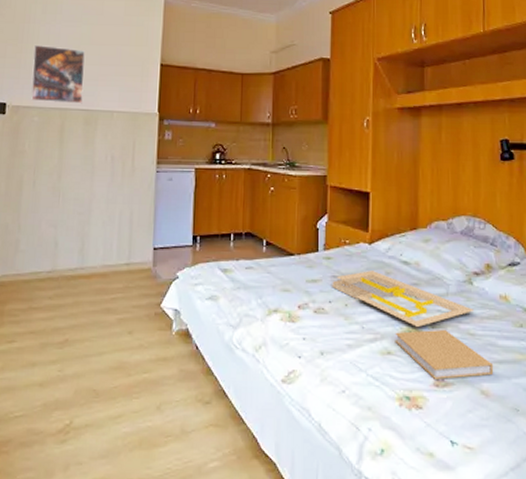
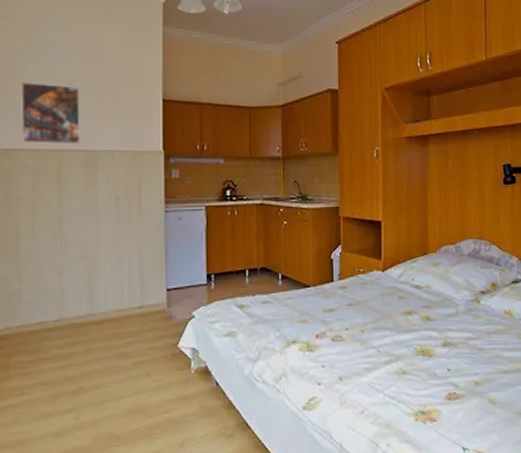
serving tray: present [332,271,475,327] -> none [348,296,482,346]
book: present [395,329,494,381] -> none [409,346,500,394]

